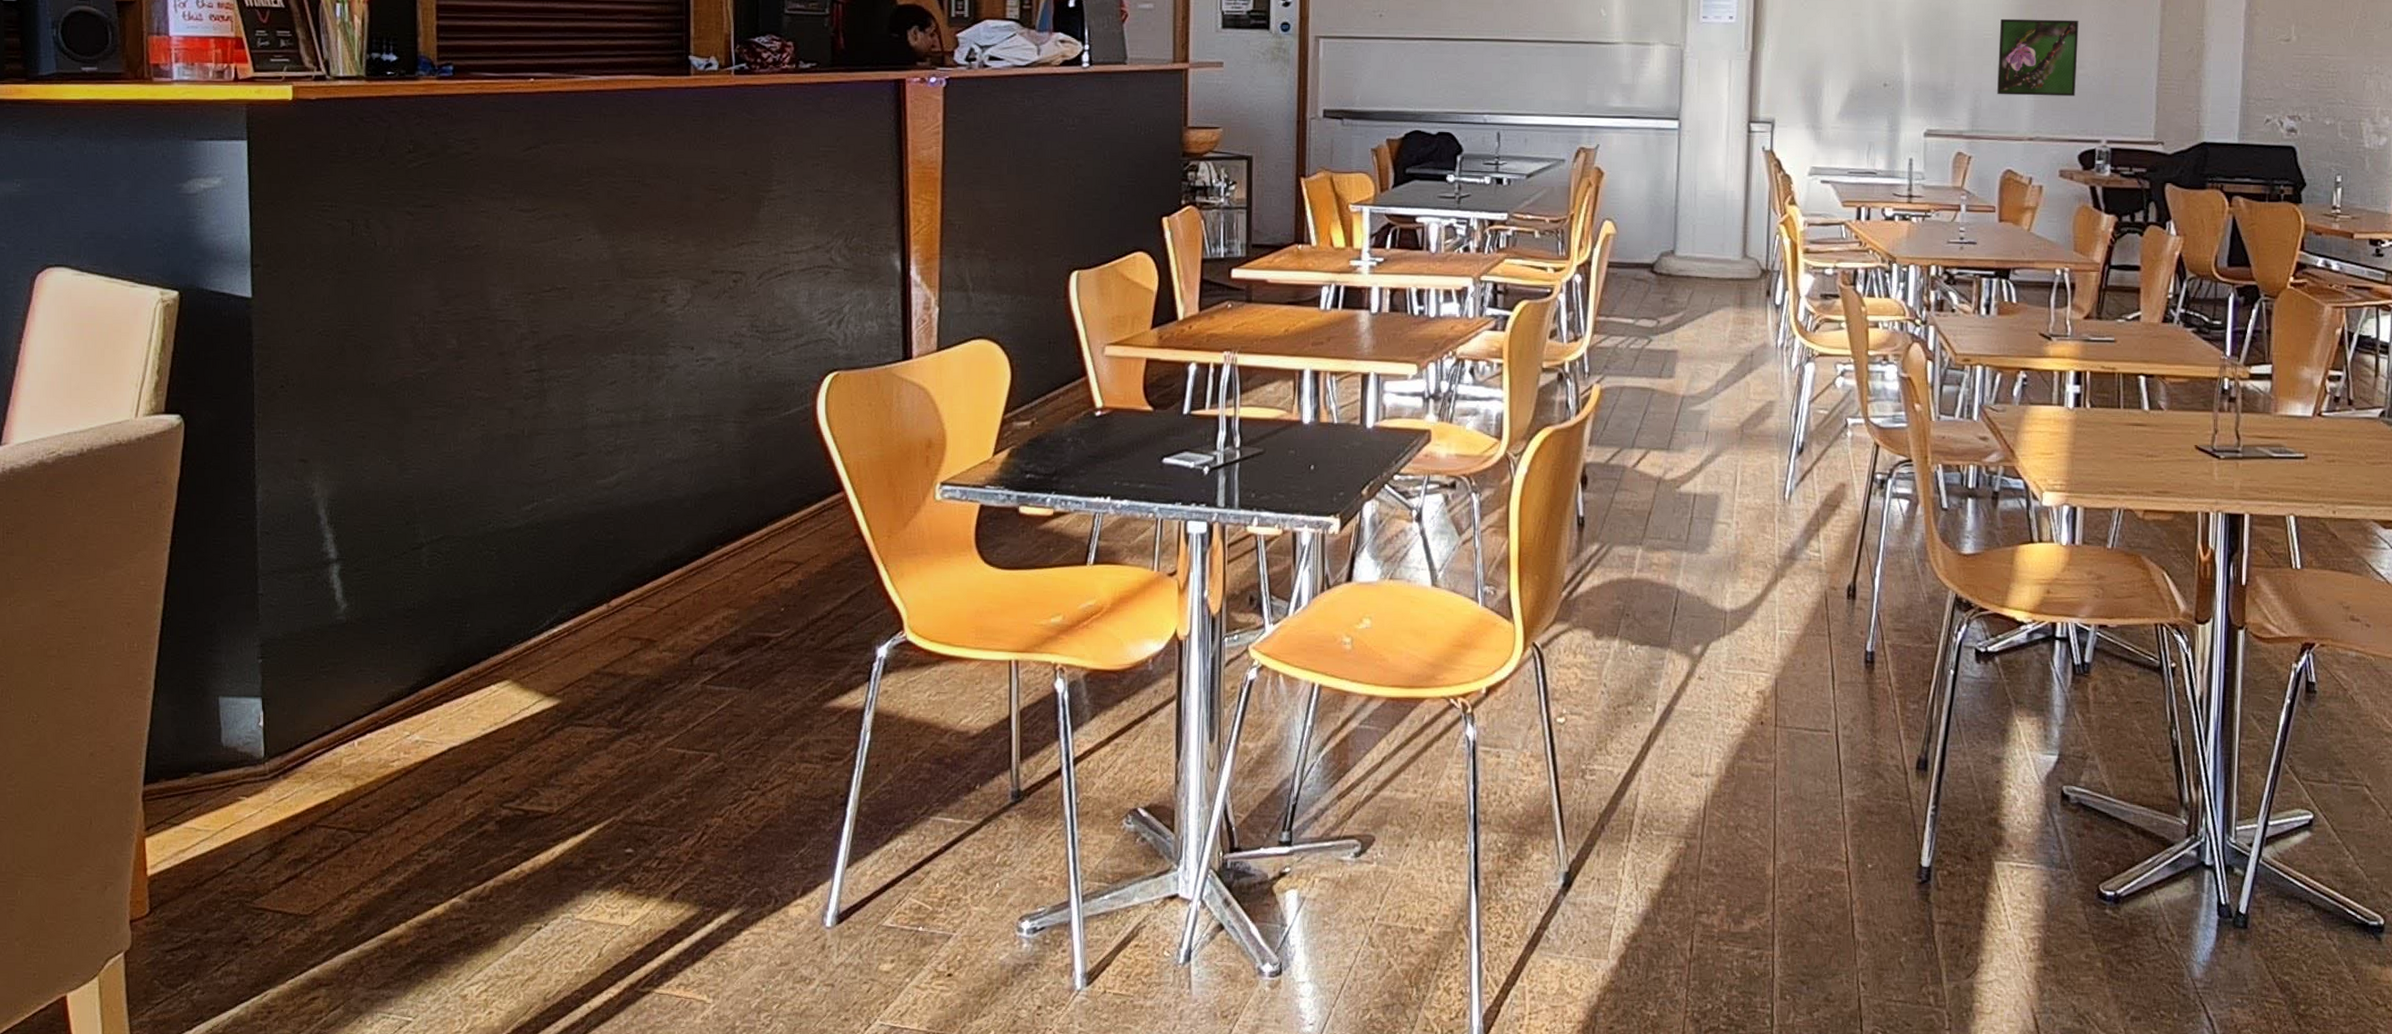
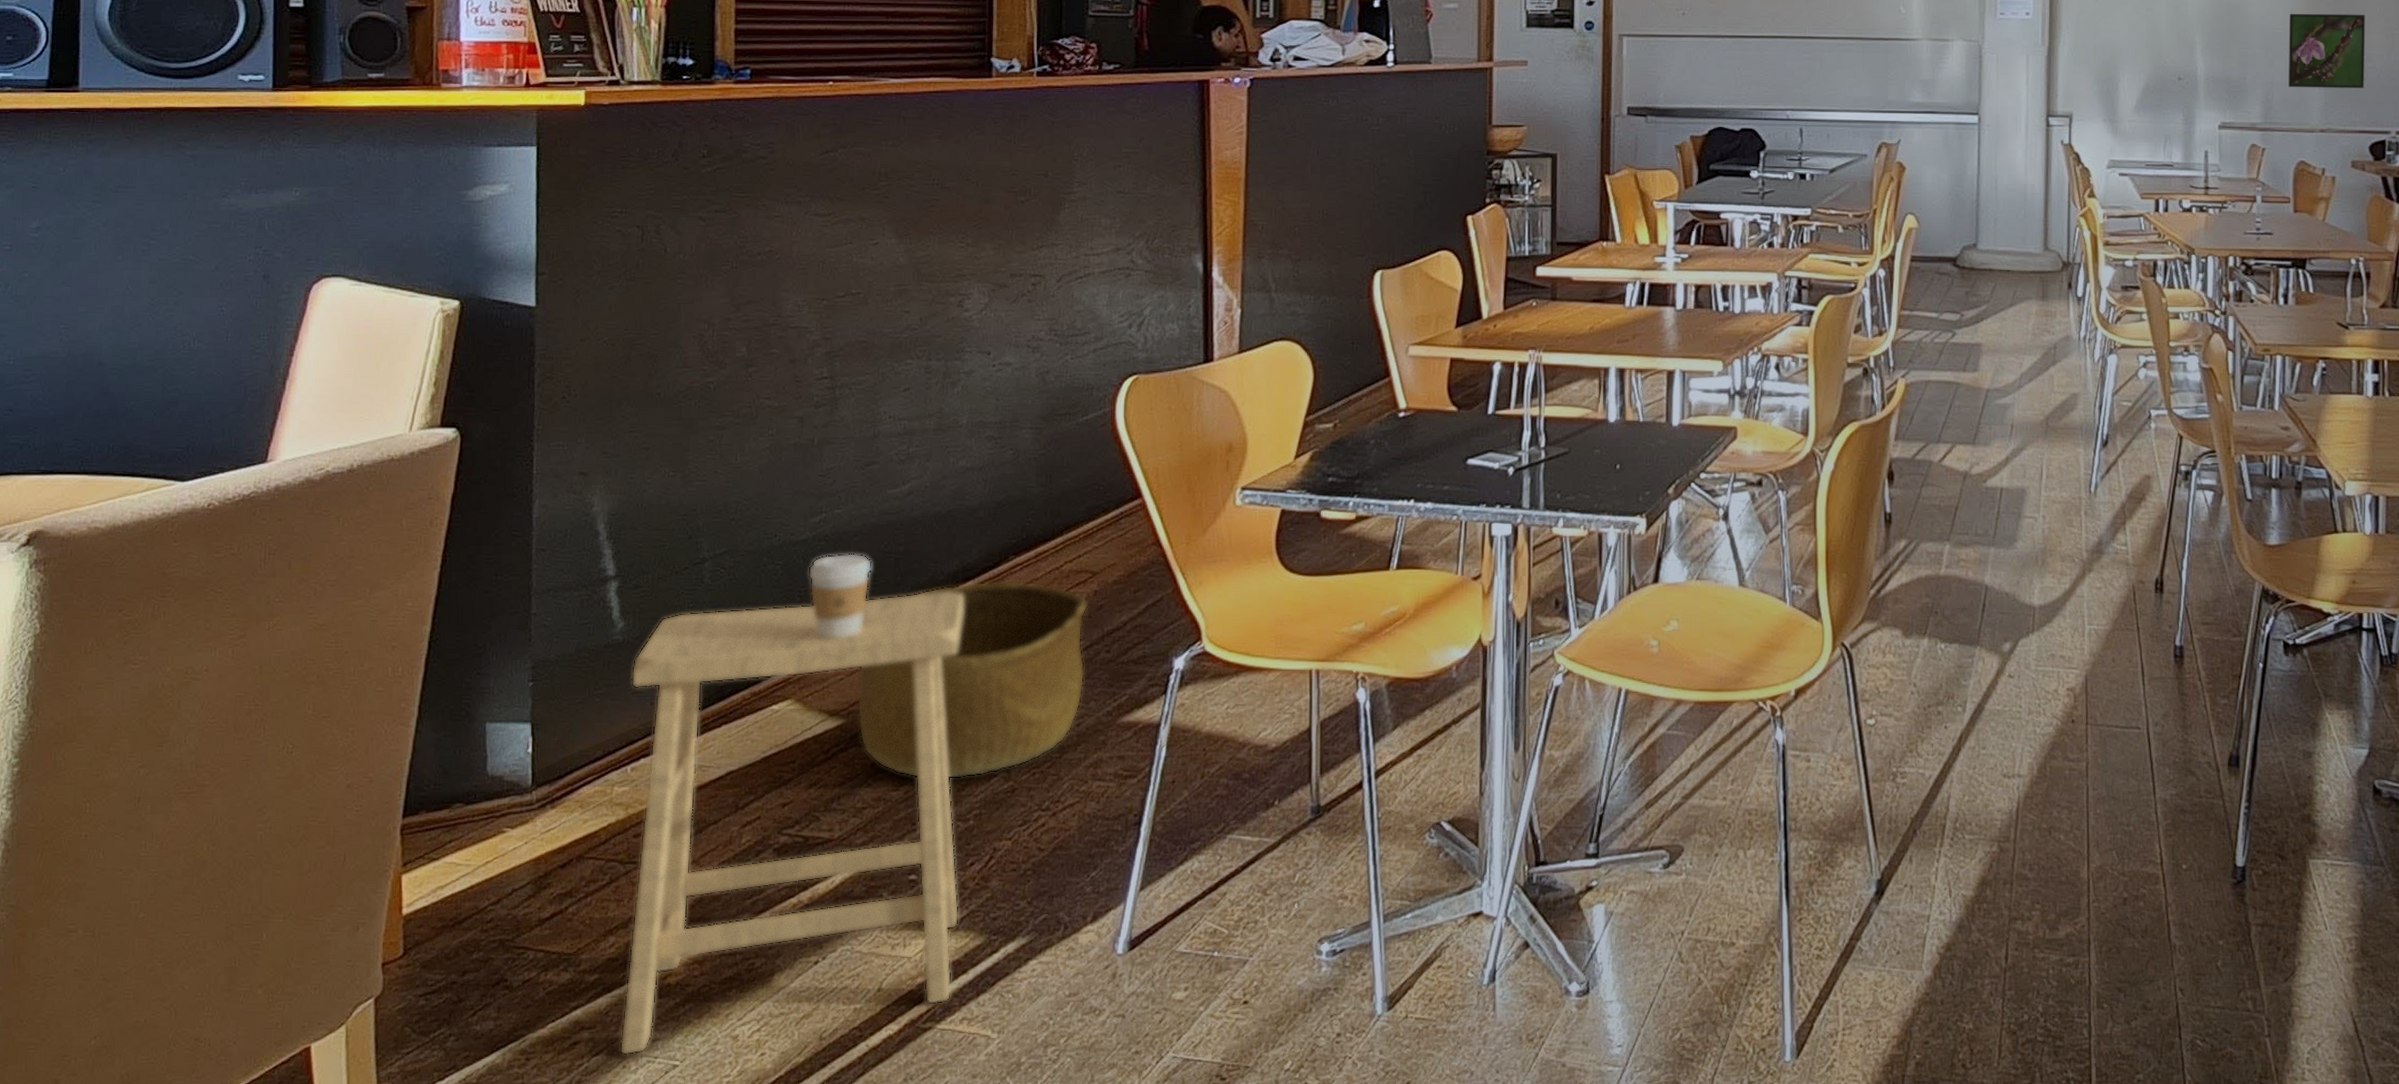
stool: none [355,579,674,1012] -> present [619,592,964,1056]
coffee cup: none [522,540,584,623] -> present [808,552,872,639]
basket: none [572,569,792,759] -> present [857,581,1088,780]

